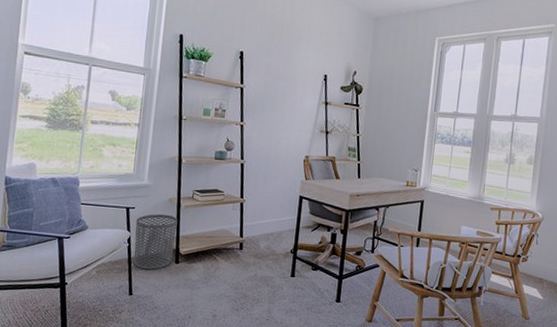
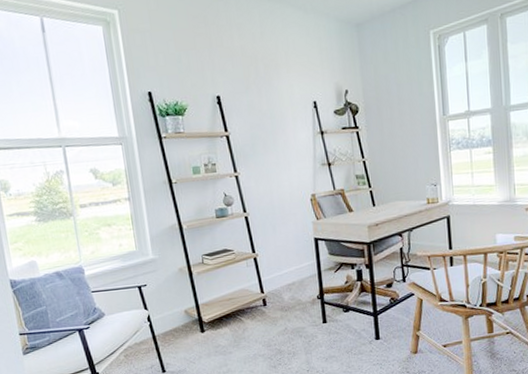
waste bin: present [134,214,178,270] -> none [150,285,197,345]

